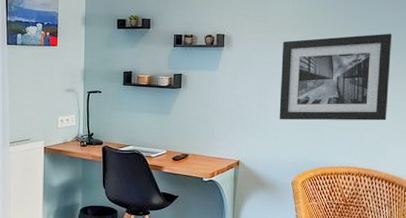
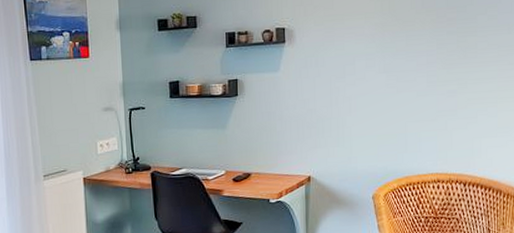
wall art: present [279,34,392,121] -> none [353,11,483,125]

